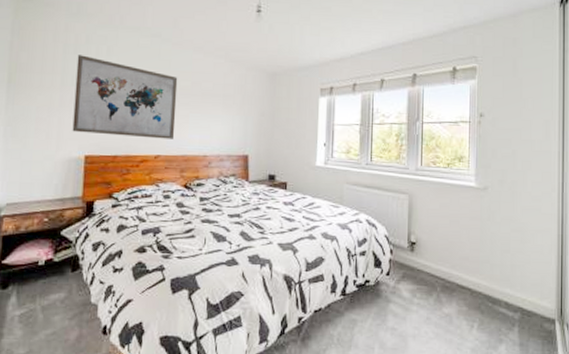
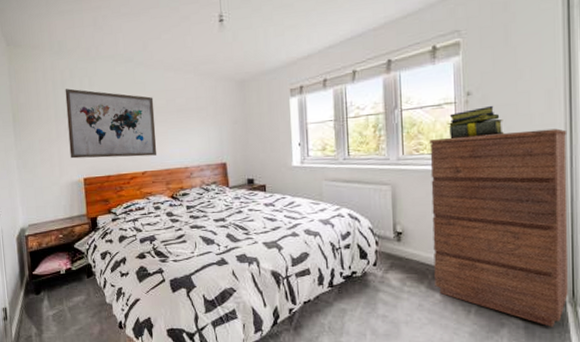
dresser: none [443,154,560,344] -> present [429,128,569,327]
stack of books: none [462,129,509,157] -> present [448,106,504,138]

